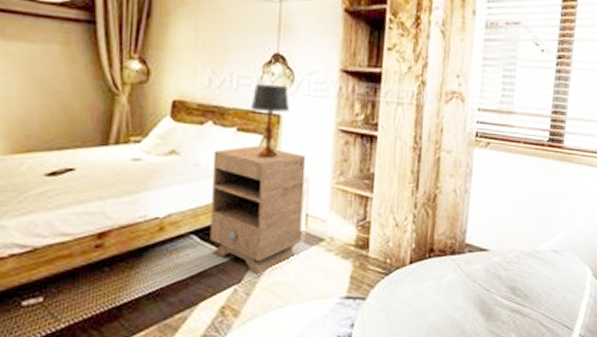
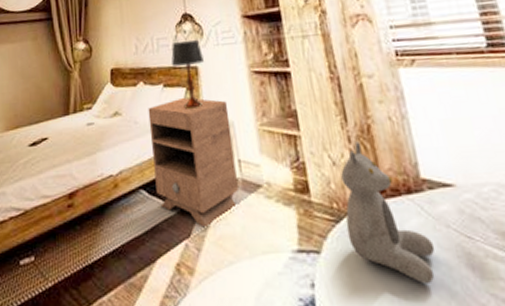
teddy bear: none [393,208,460,325] -> present [341,142,435,285]

